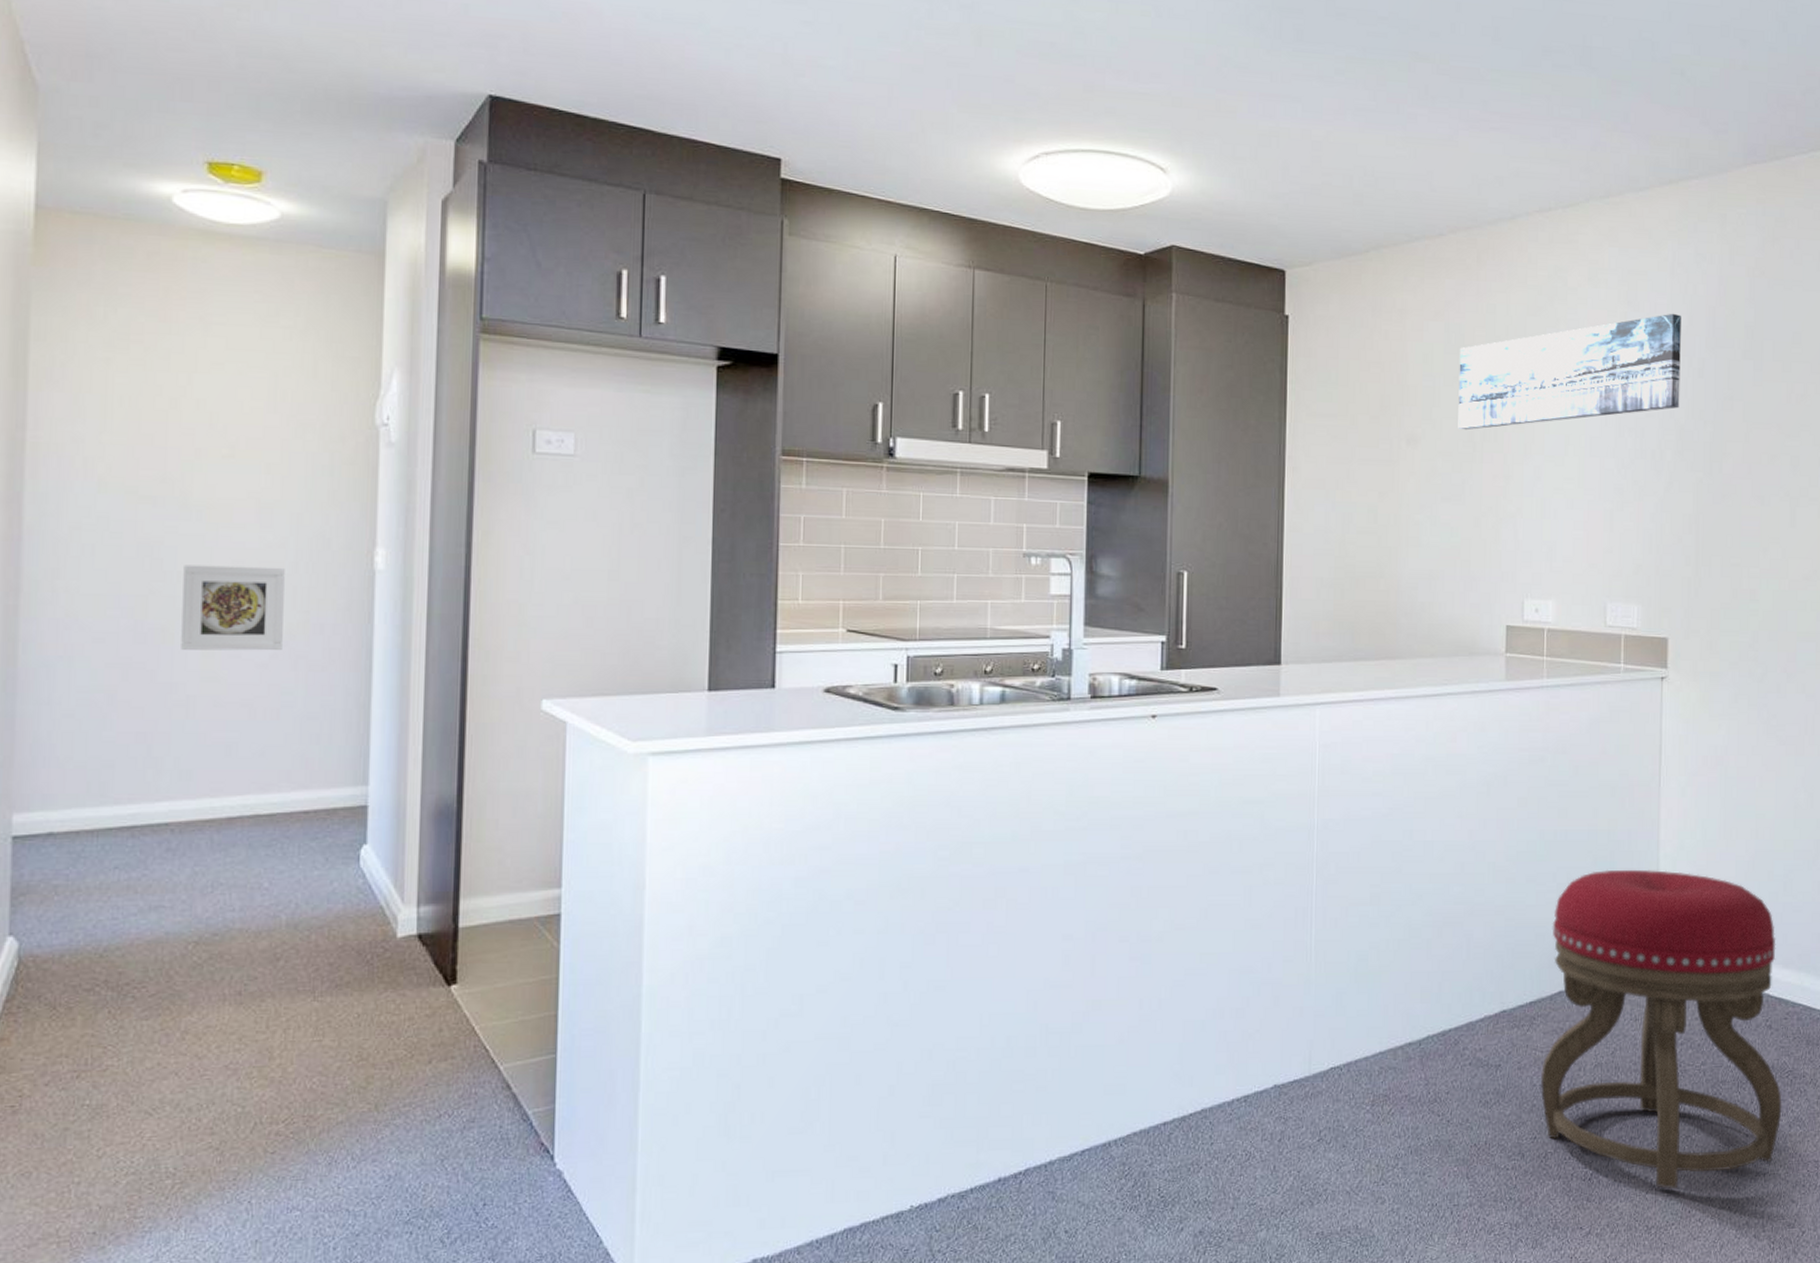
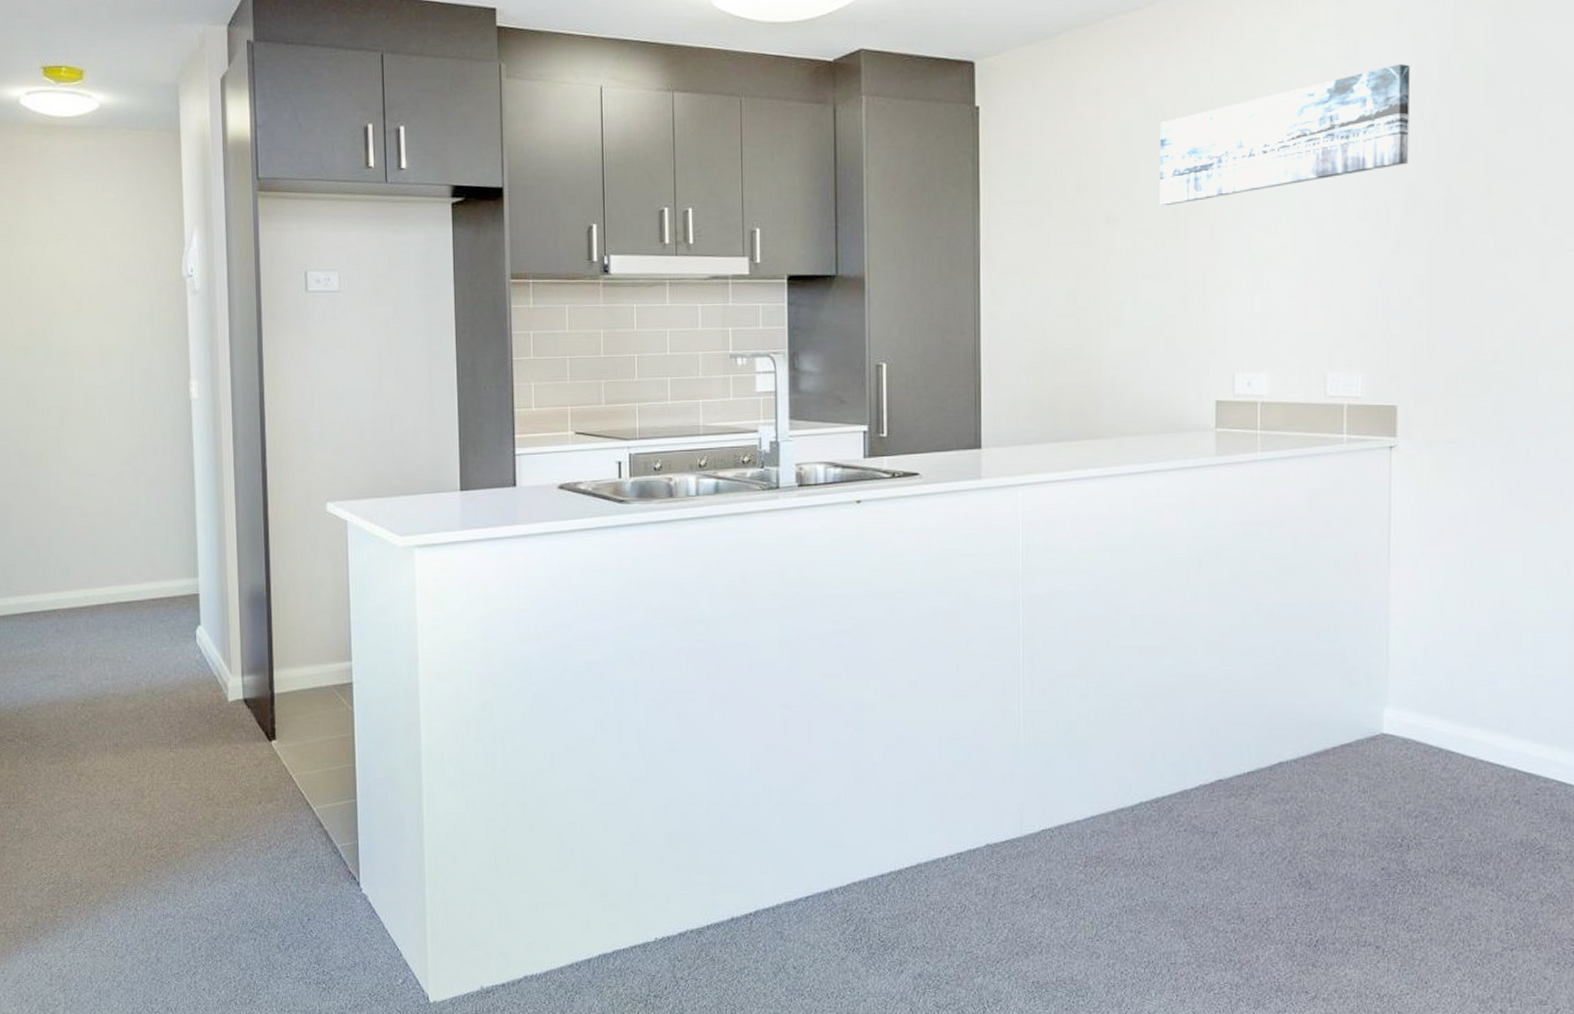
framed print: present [181,565,285,651] -> none [51,400,127,471]
stool: present [1540,869,1782,1190] -> none [1260,642,1533,960]

